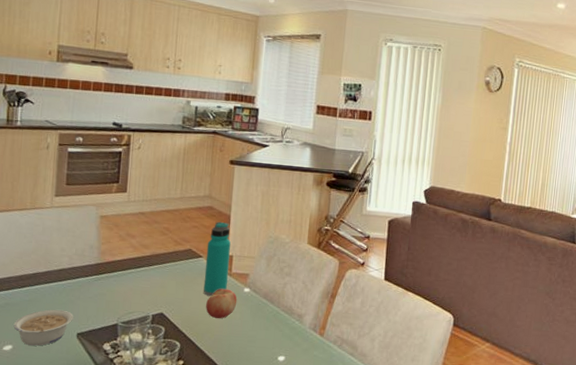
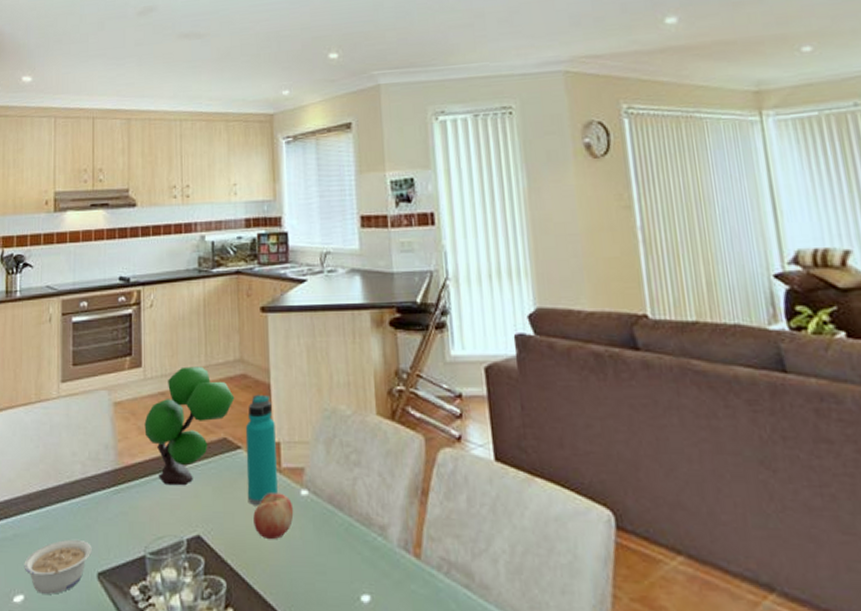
plant: none [125,196,201,279] -> present [144,366,235,486]

